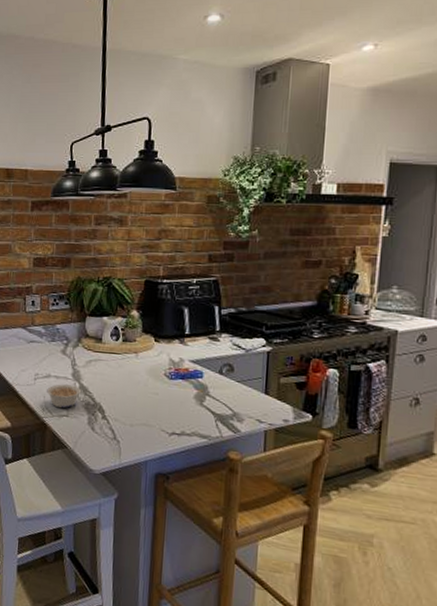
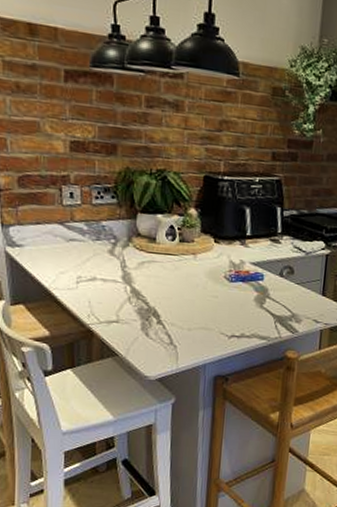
legume: present [47,384,81,409] -> none [92,287,132,314]

